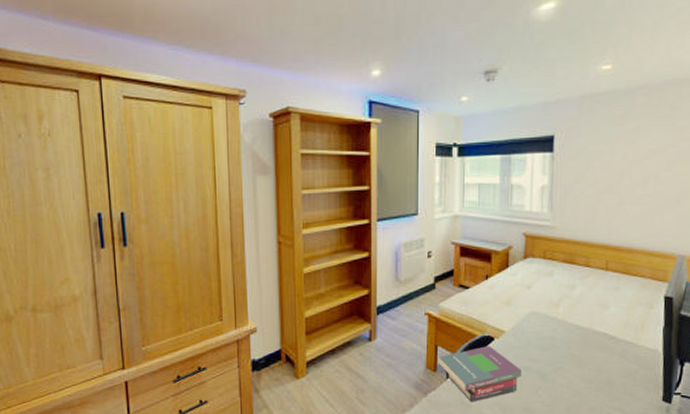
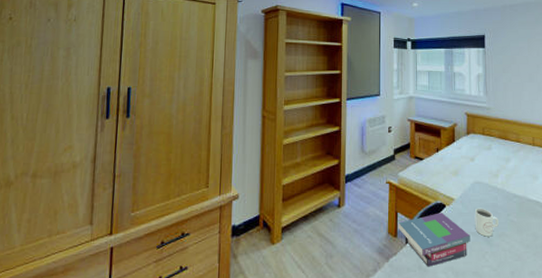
mug: none [528,341,556,372] -> present [474,208,499,237]

